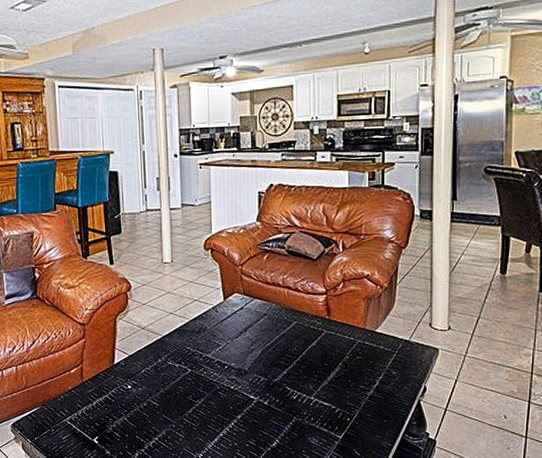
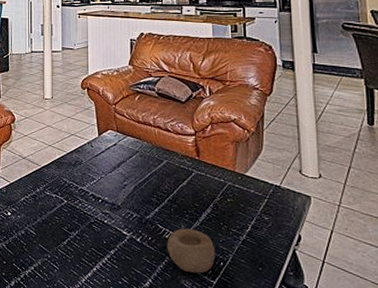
bowl: none [294,388,343,430] -> present [166,228,216,274]

